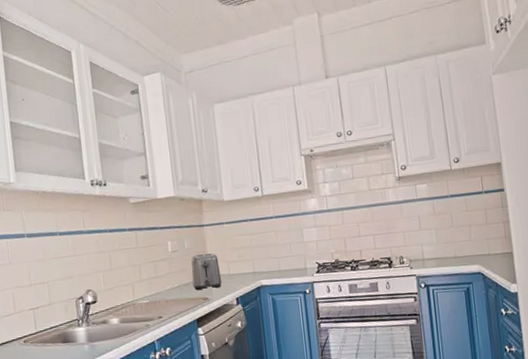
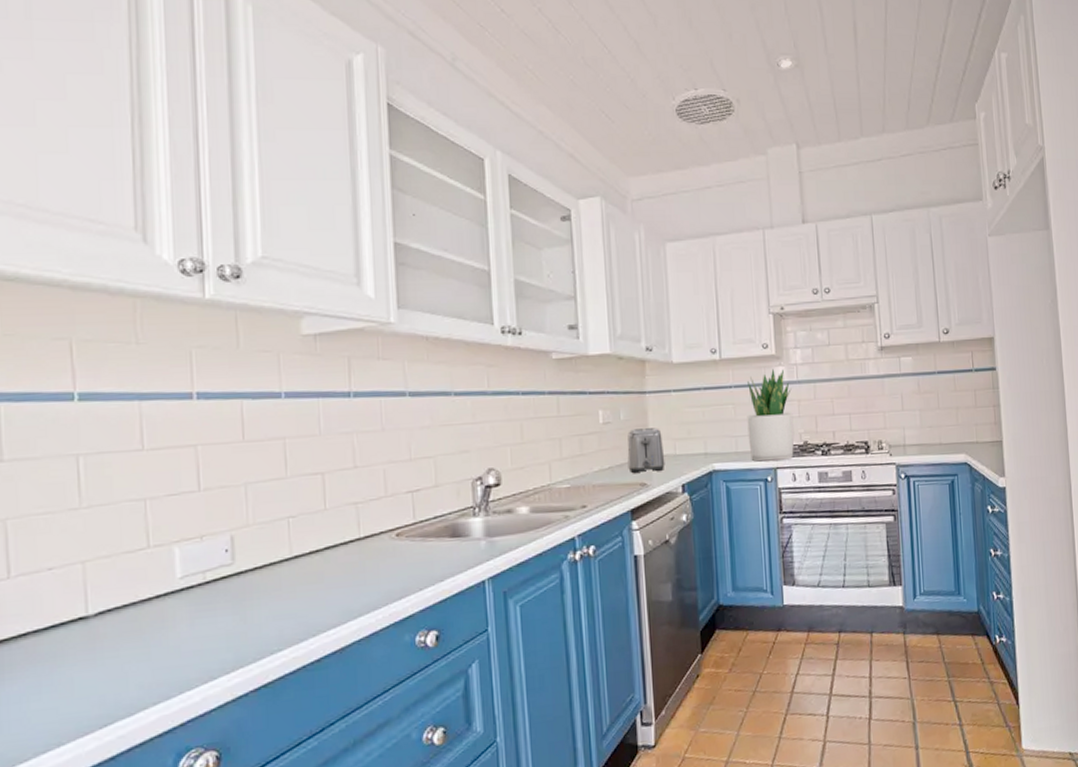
planter: none [286,201,328,278] -> present [747,368,795,462]

